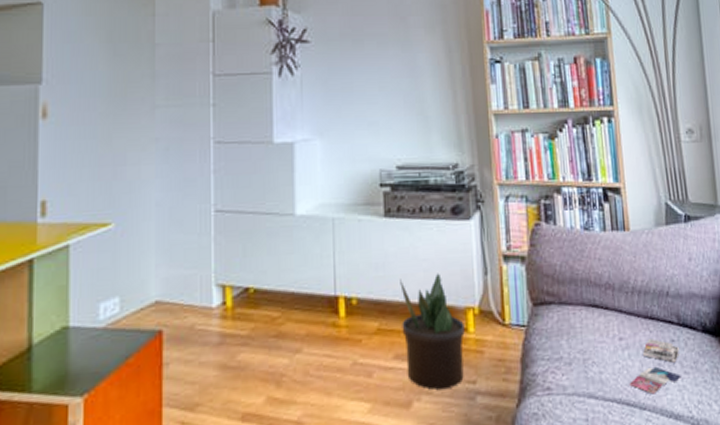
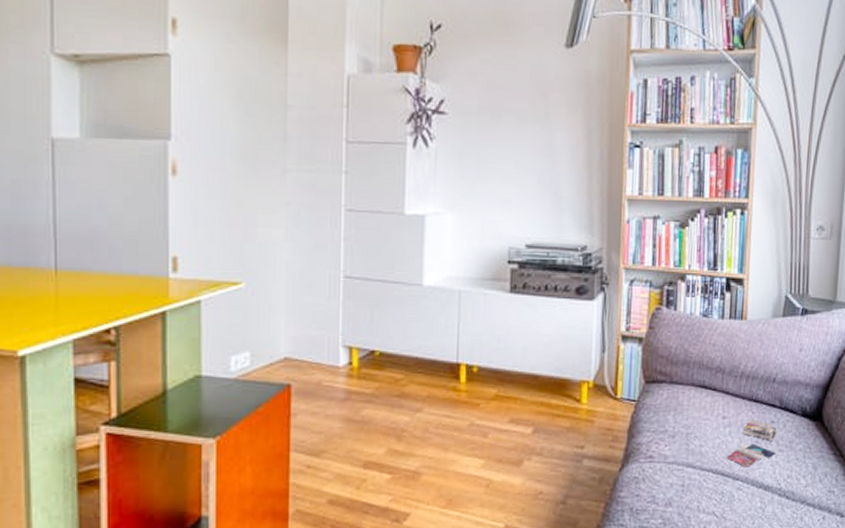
planter: present [400,273,465,390] -> none [518,348,578,451]

